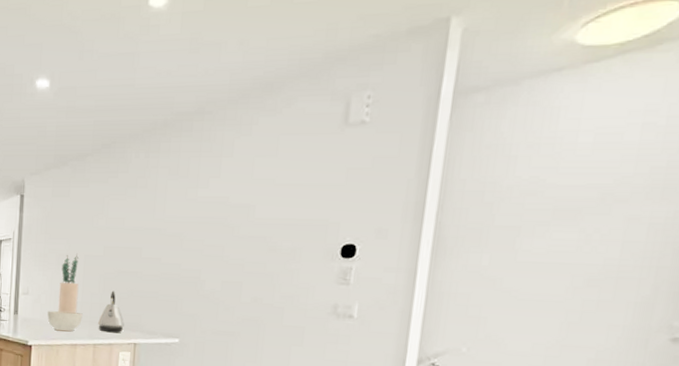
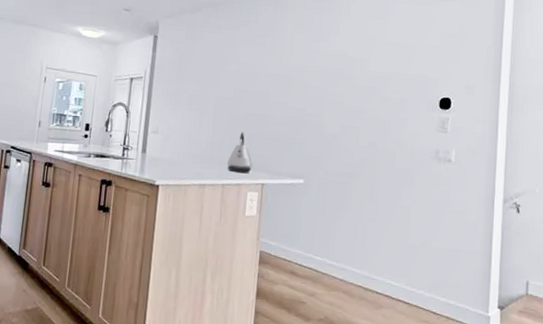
bowl: present [47,311,83,332] -> none [176,150,212,172]
vase: present [58,253,79,314] -> none [187,94,210,154]

